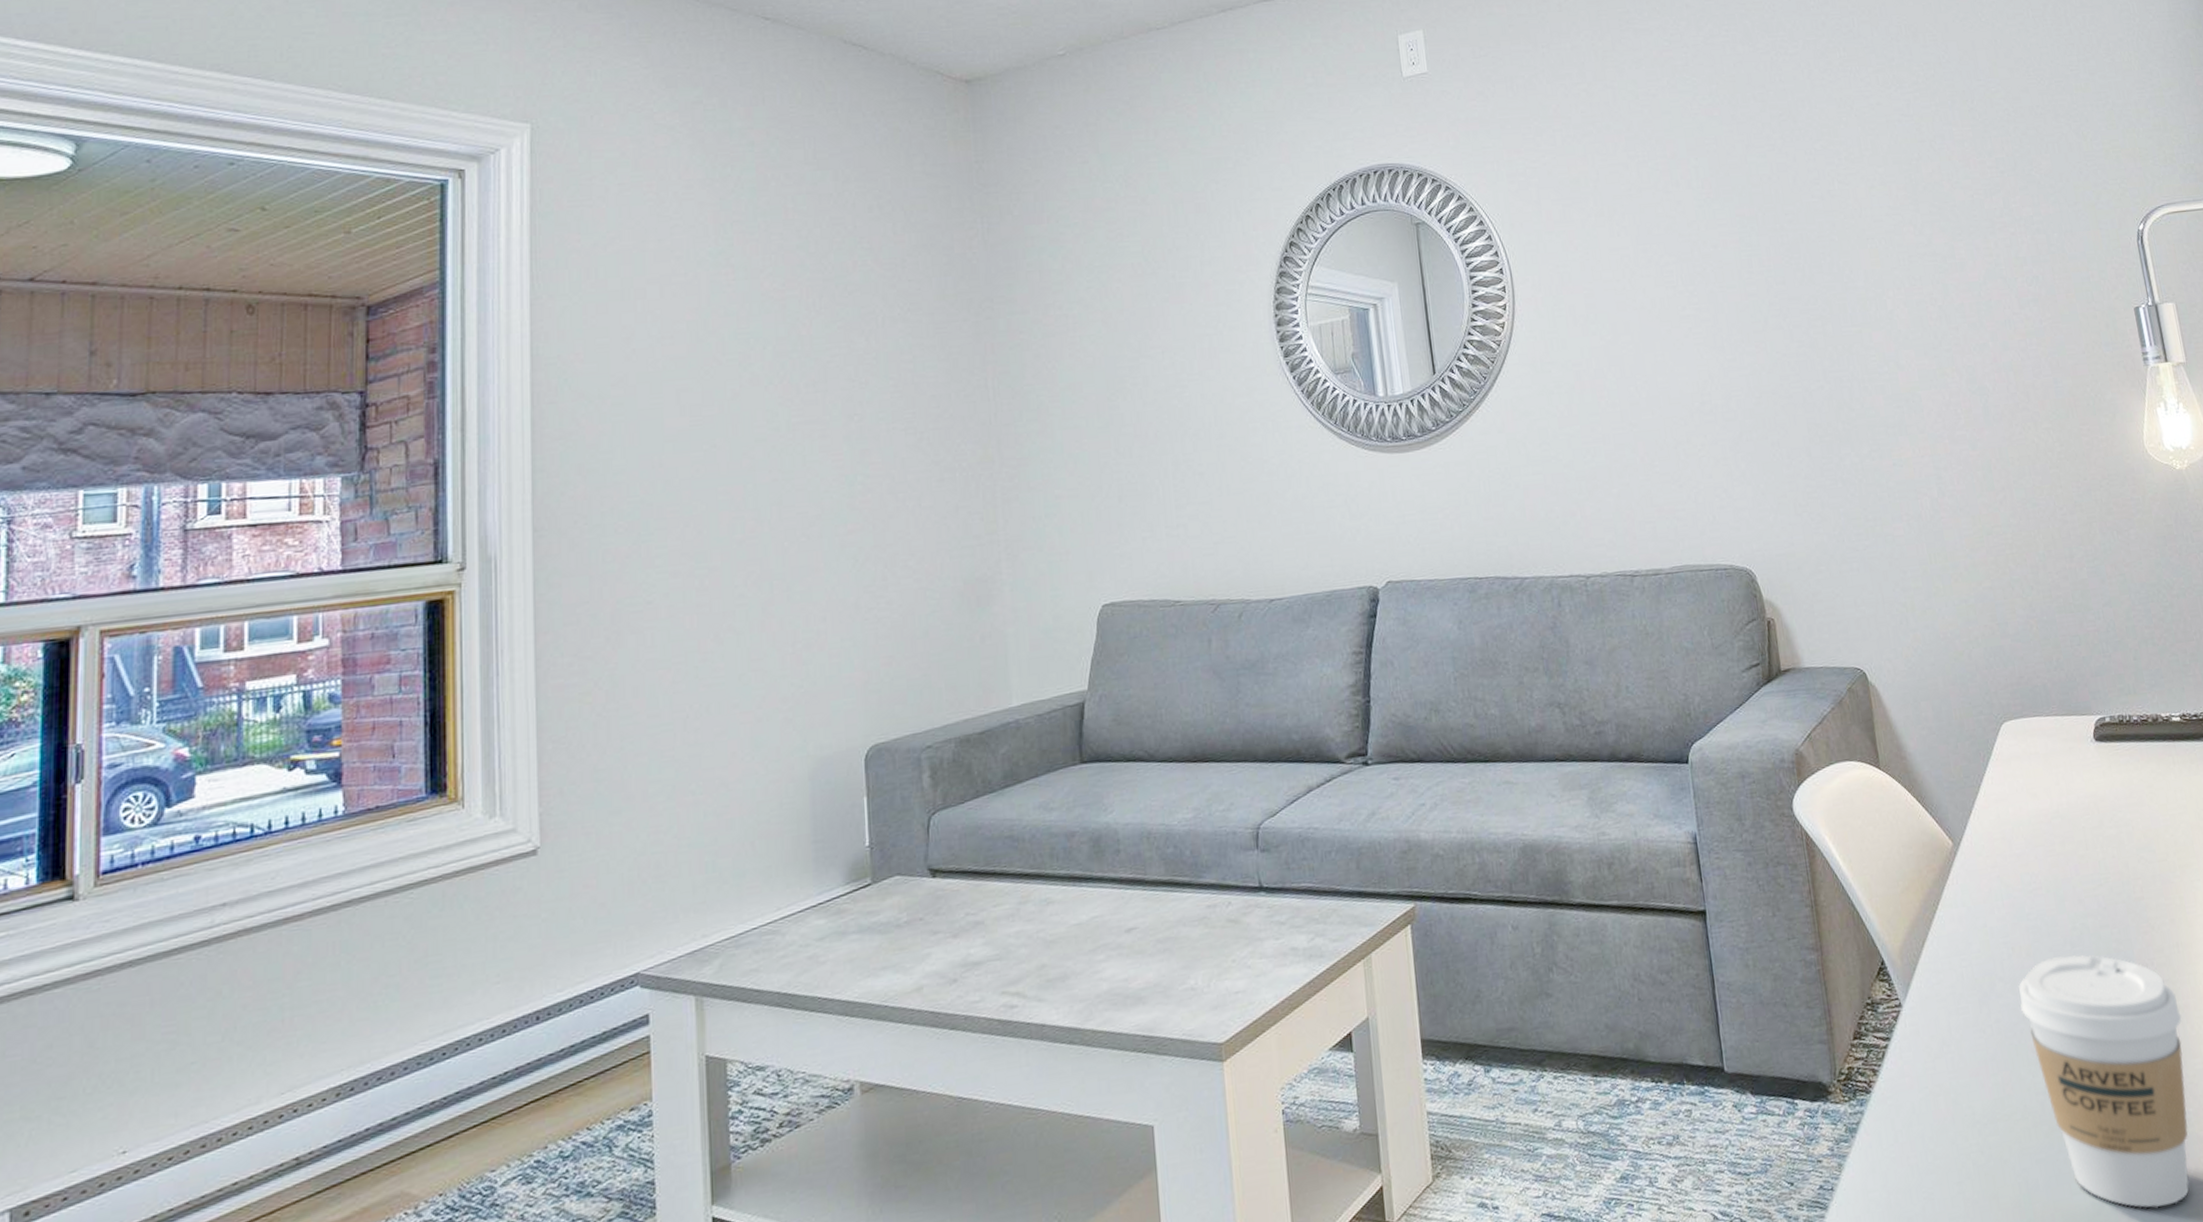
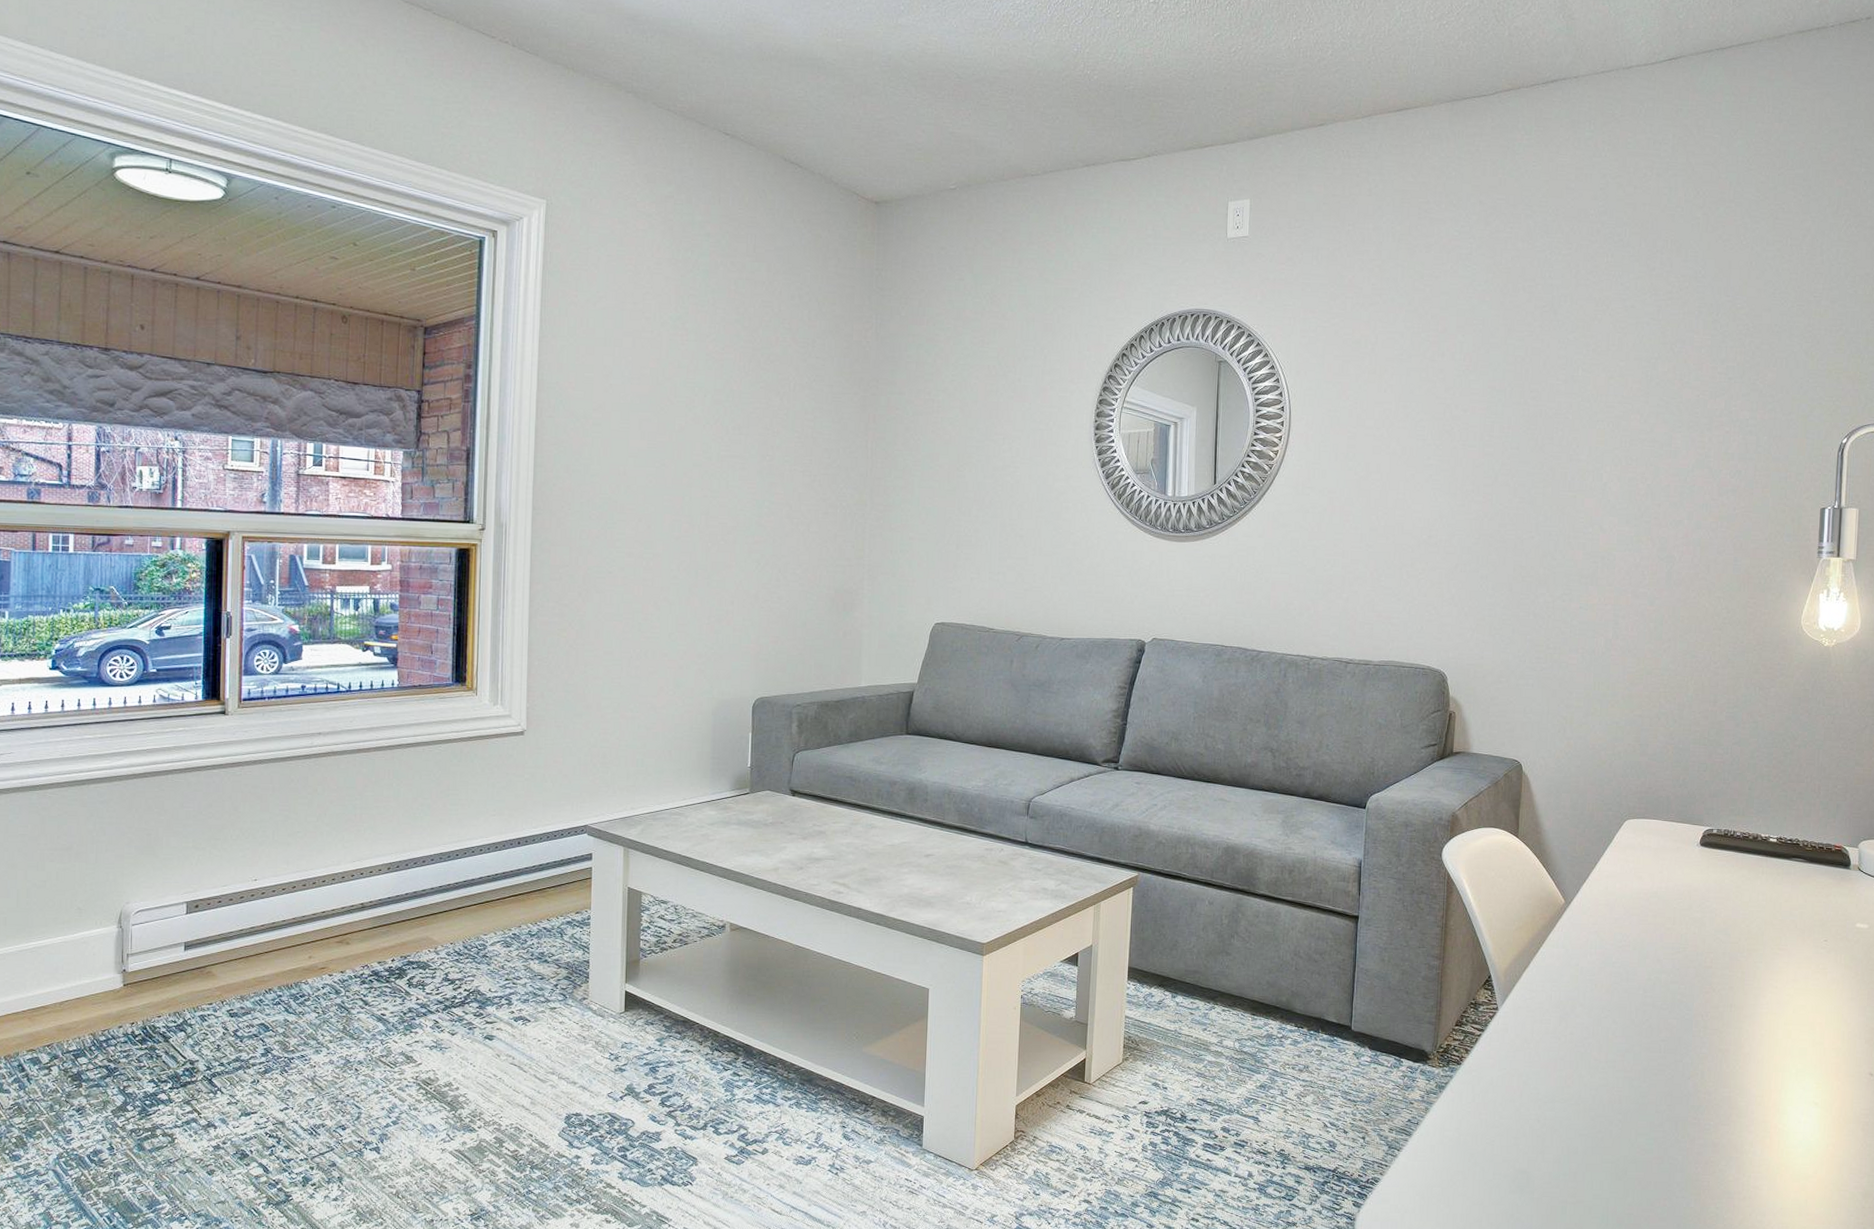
coffee cup: present [2019,955,2190,1209] -> none [1592,997,1721,1185]

